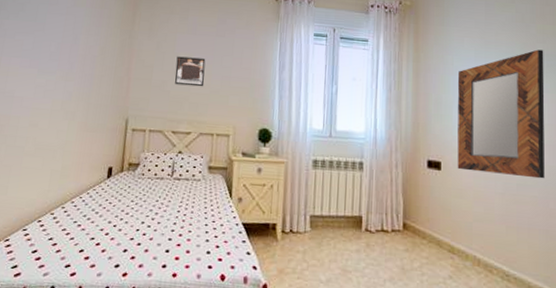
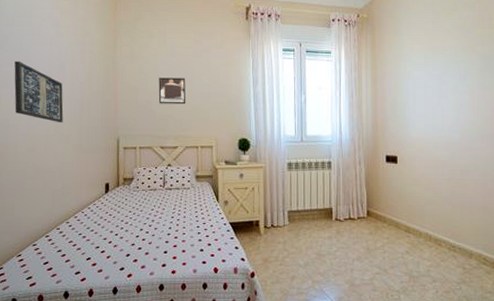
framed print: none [21,30,75,98] -> present [14,61,64,123]
home mirror: present [457,49,545,179] -> none [409,52,484,164]

